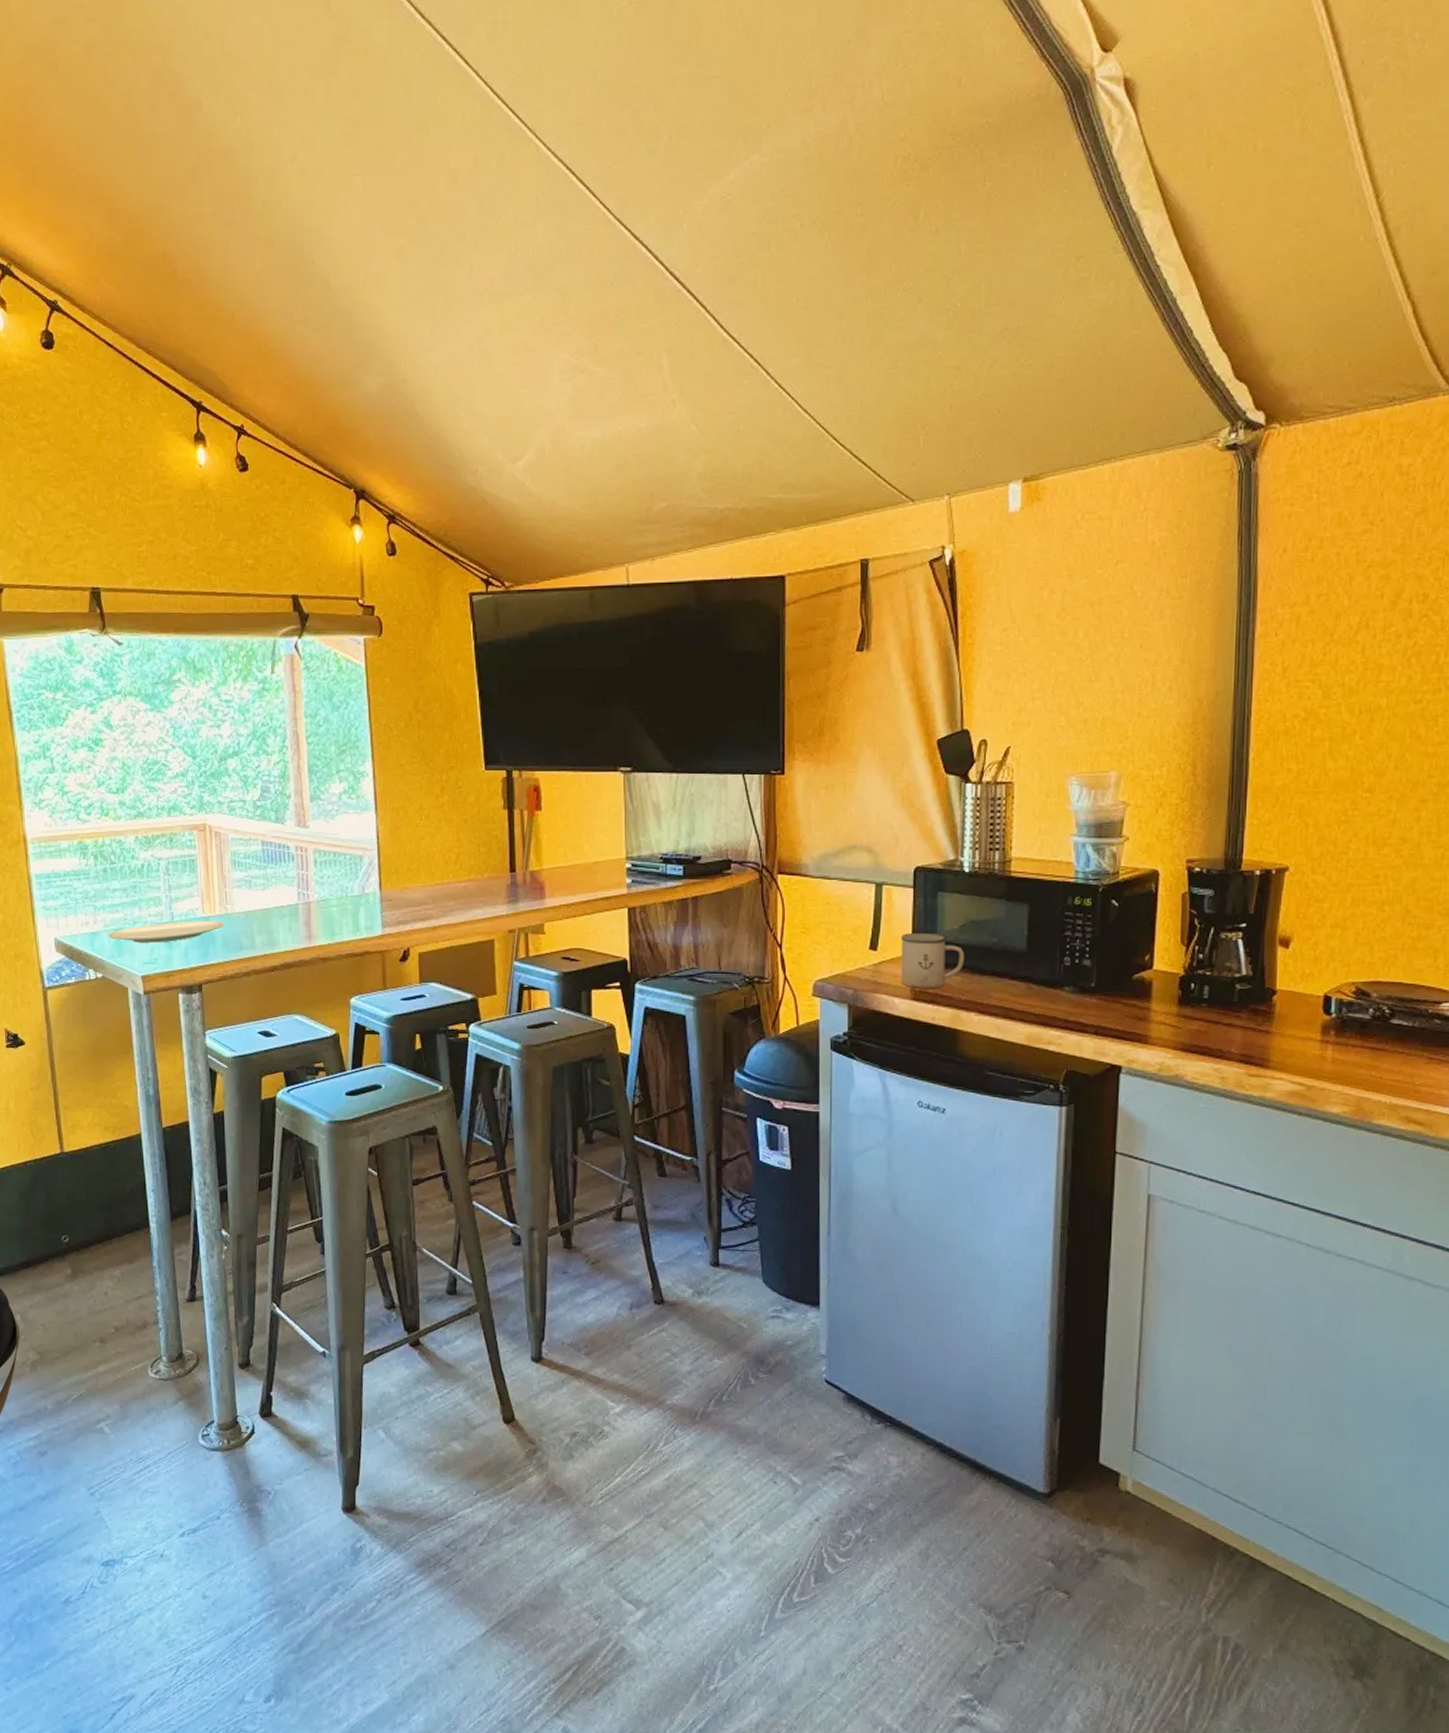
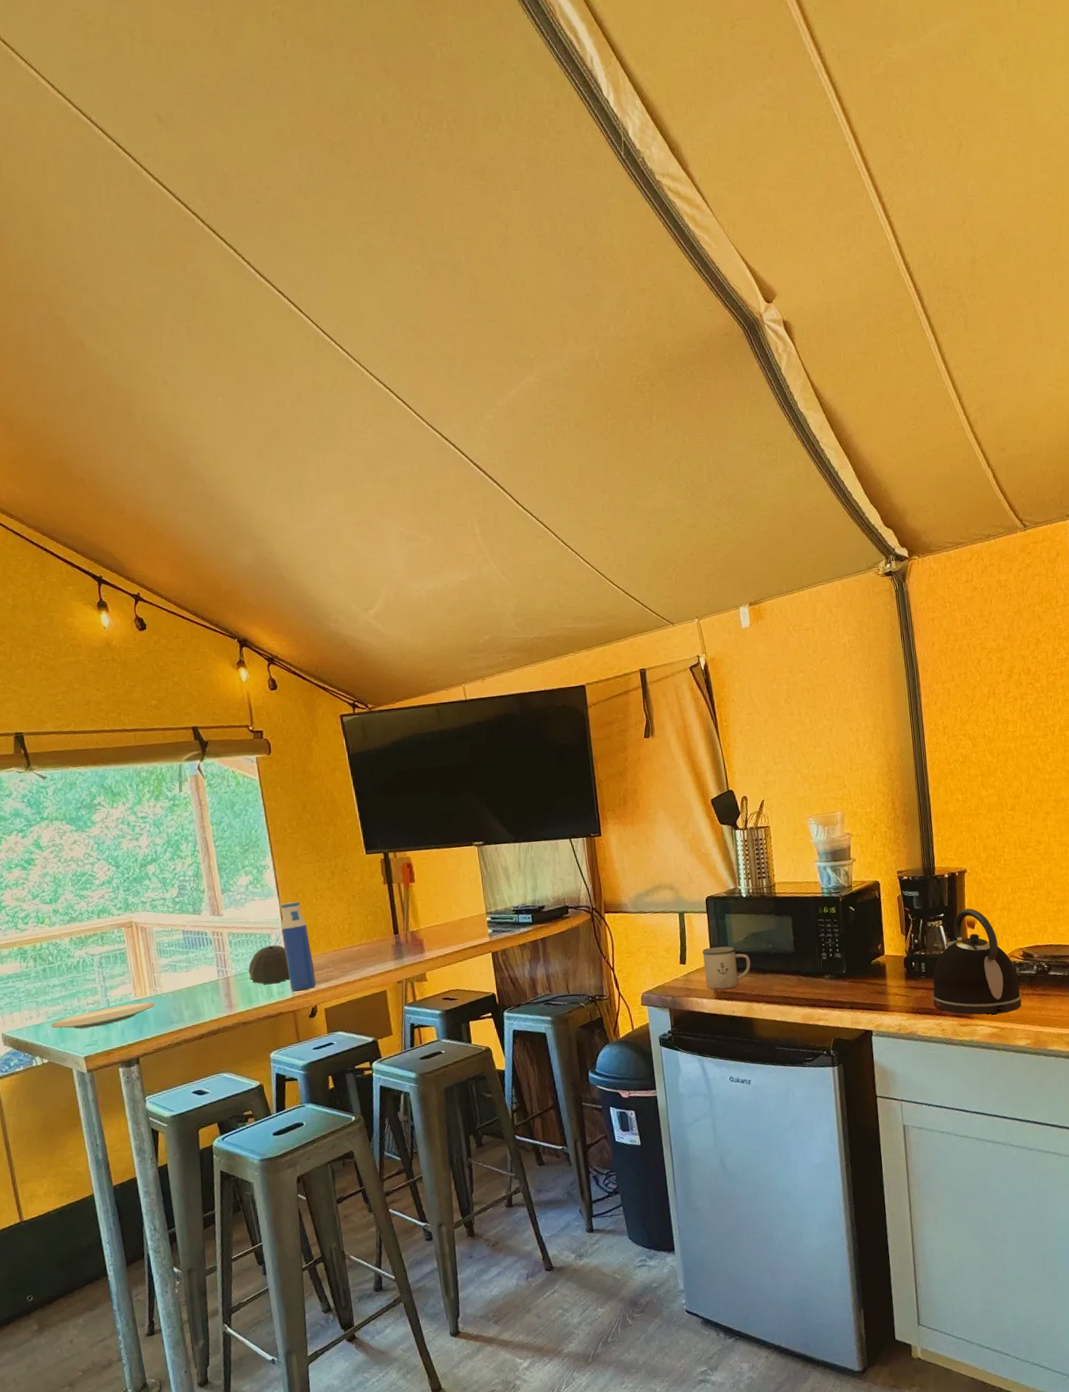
baseball cap: none [333,870,381,915] -> present [248,945,290,984]
water bottle: none [376,820,412,928] -> present [280,901,317,992]
kettle: none [1212,919,1347,1066] -> present [931,908,1023,1015]

